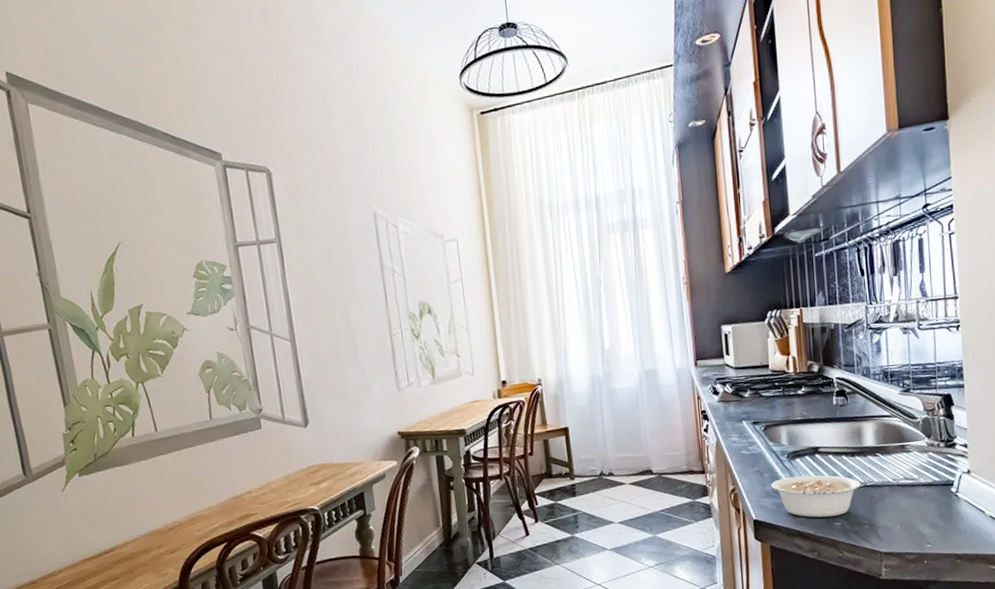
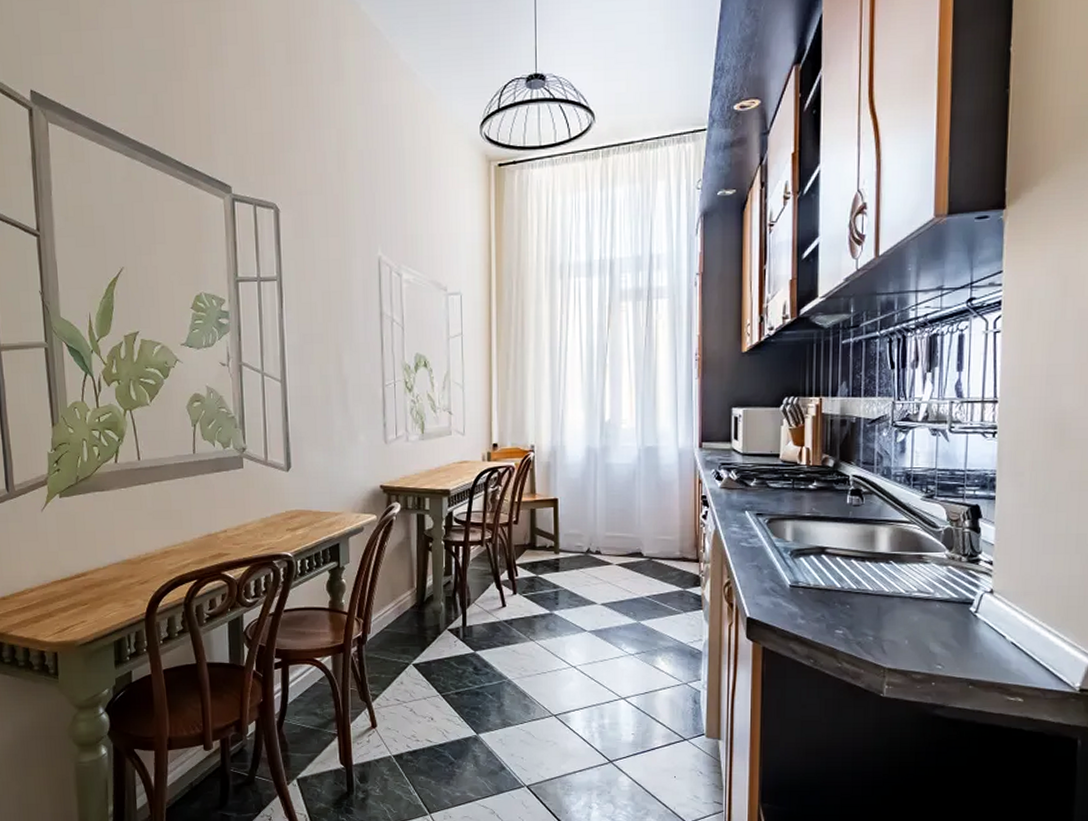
legume: present [771,475,877,518] -> none [770,576,888,624]

